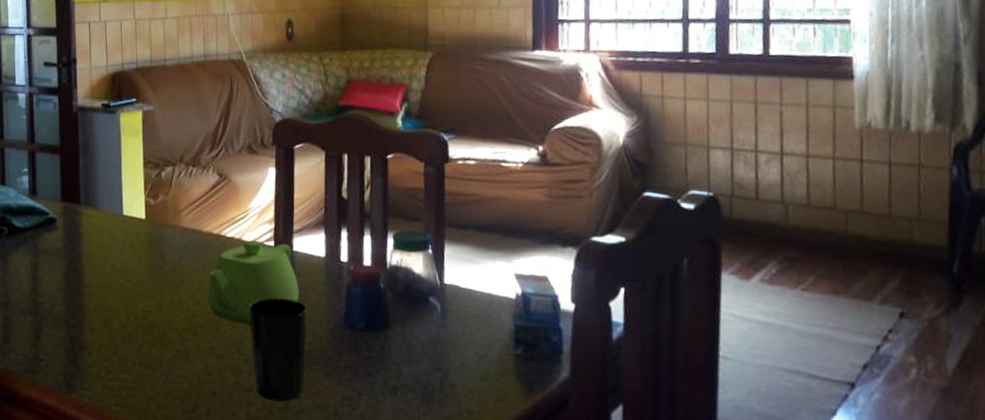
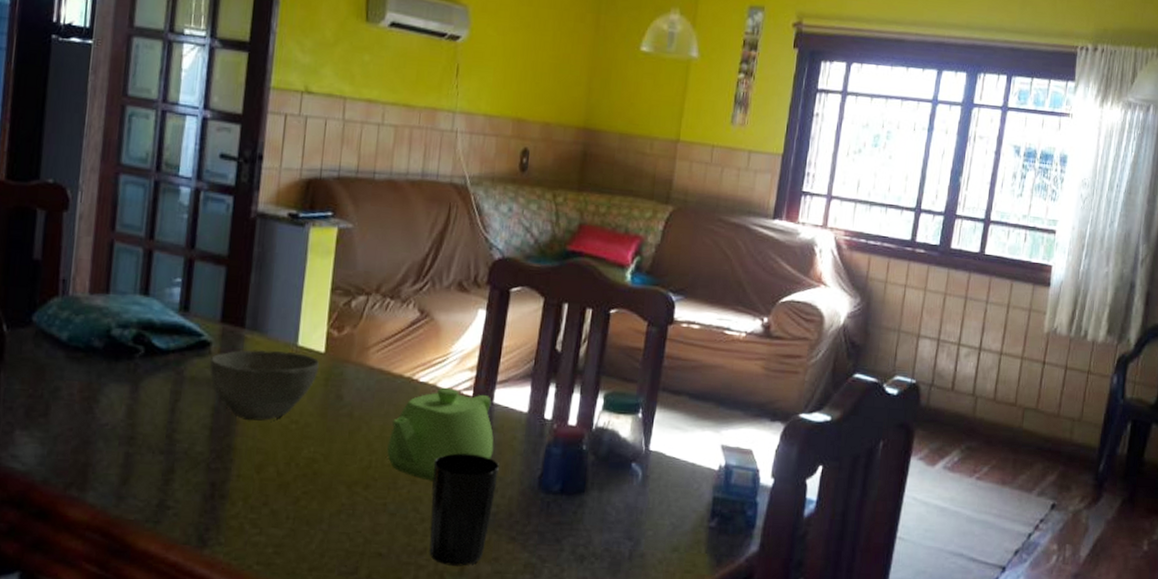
bowl: none [57,221,143,283] -> present [209,350,320,421]

